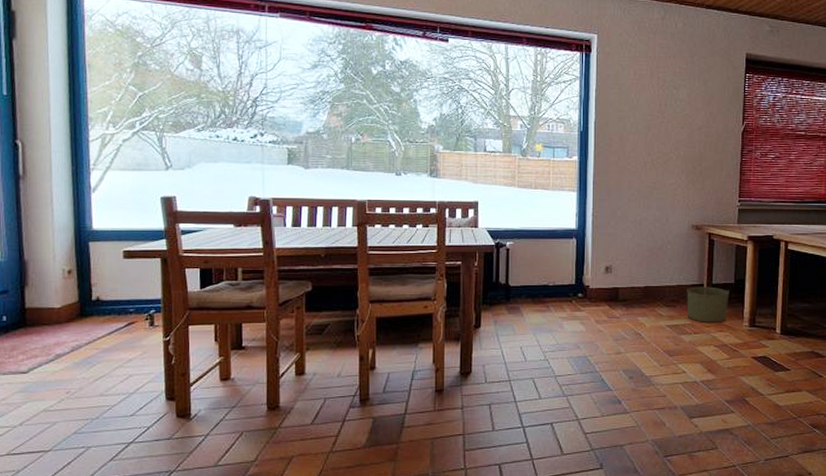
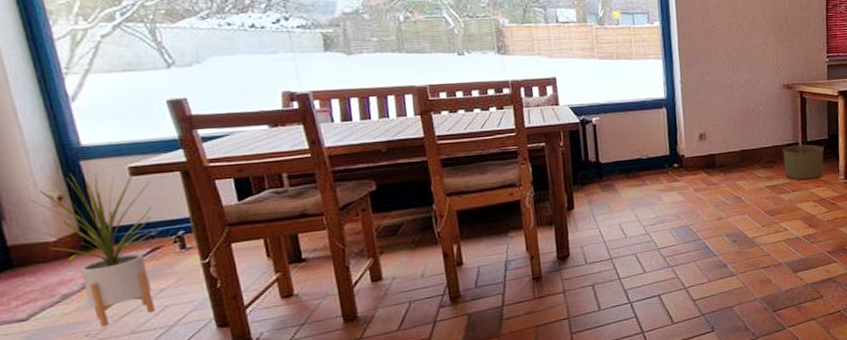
house plant: none [36,251,142,386] -> present [19,173,166,327]

